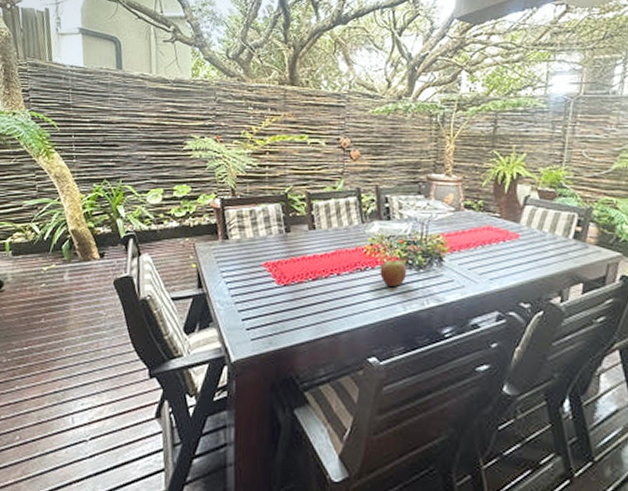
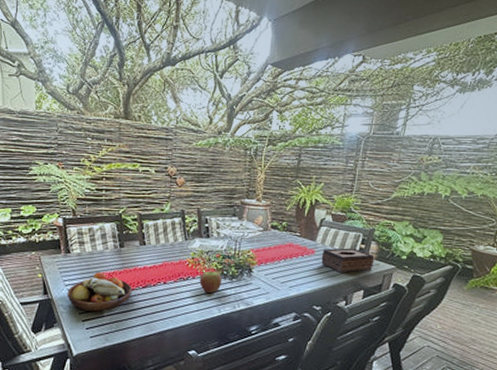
fruit bowl: none [224,262,301,309] -> present [67,272,133,312]
tissue box: none [527,231,595,262] -> present [321,248,374,273]

